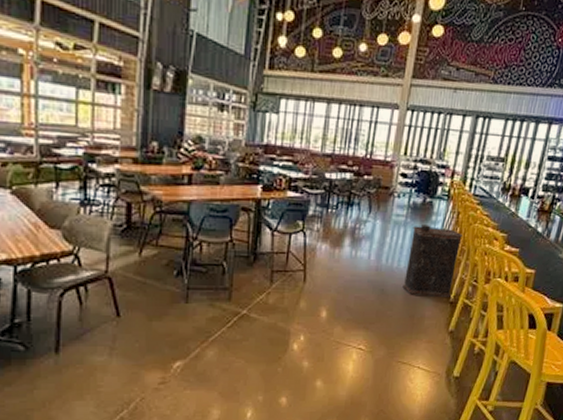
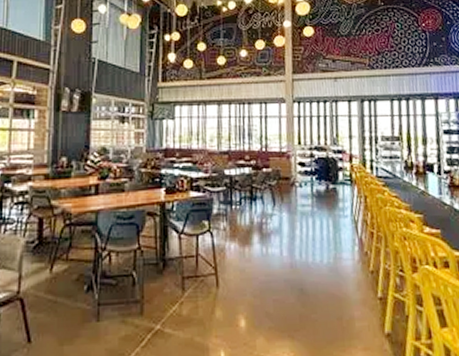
oil can: present [402,225,462,298] -> none [321,212,378,294]

